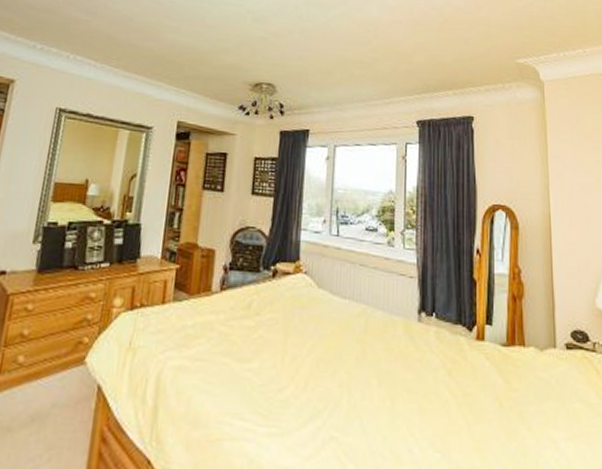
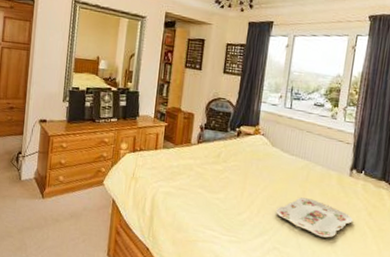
serving tray: none [330,357,429,414] -> present [276,197,353,238]

